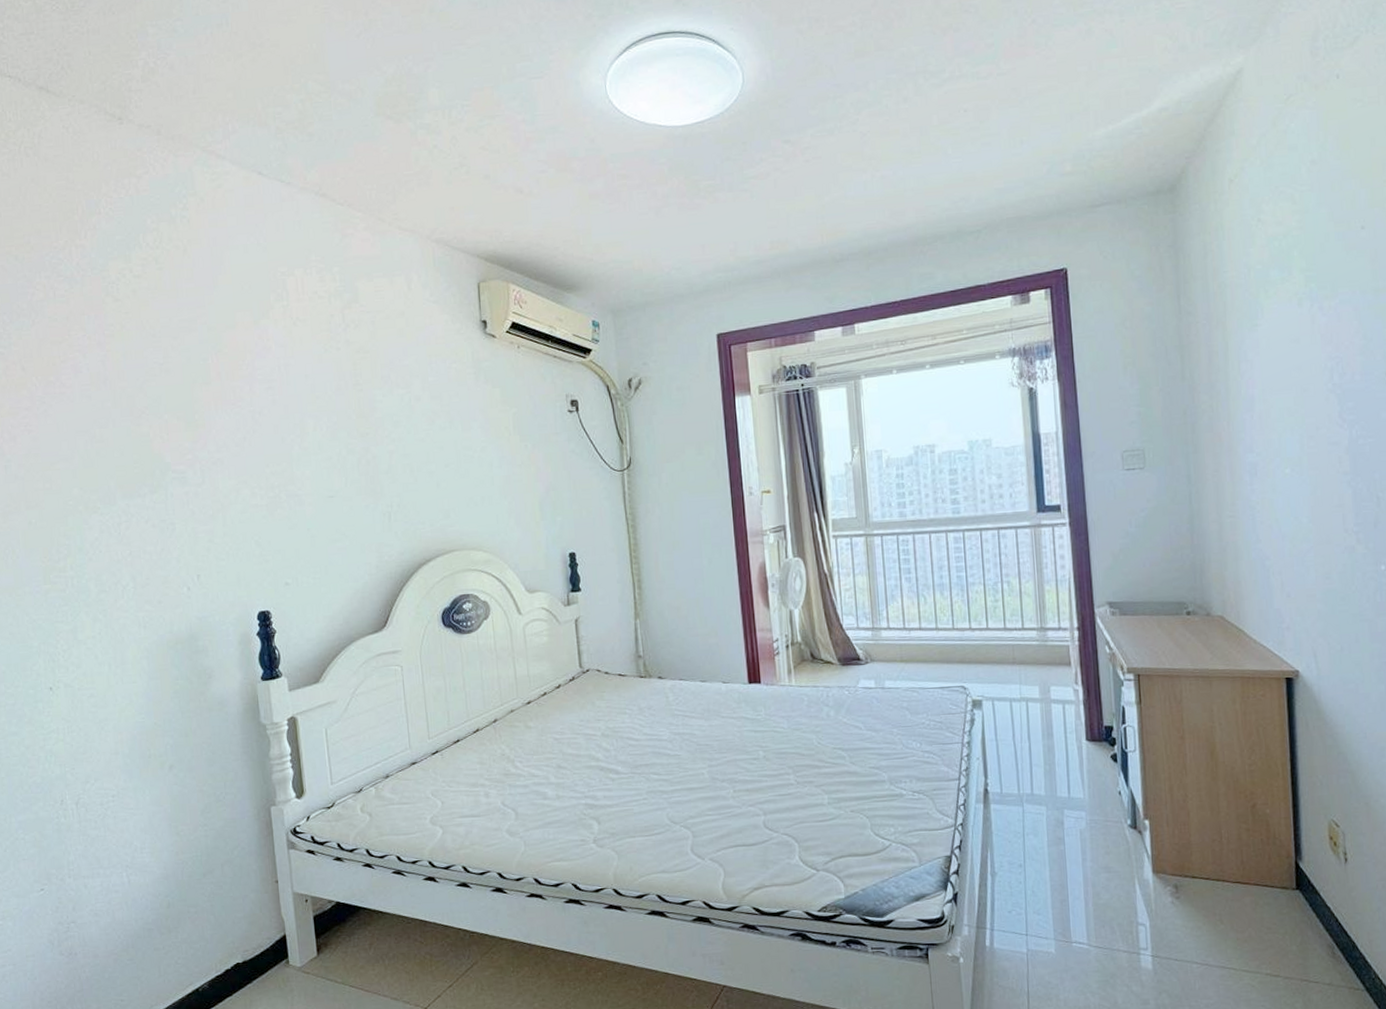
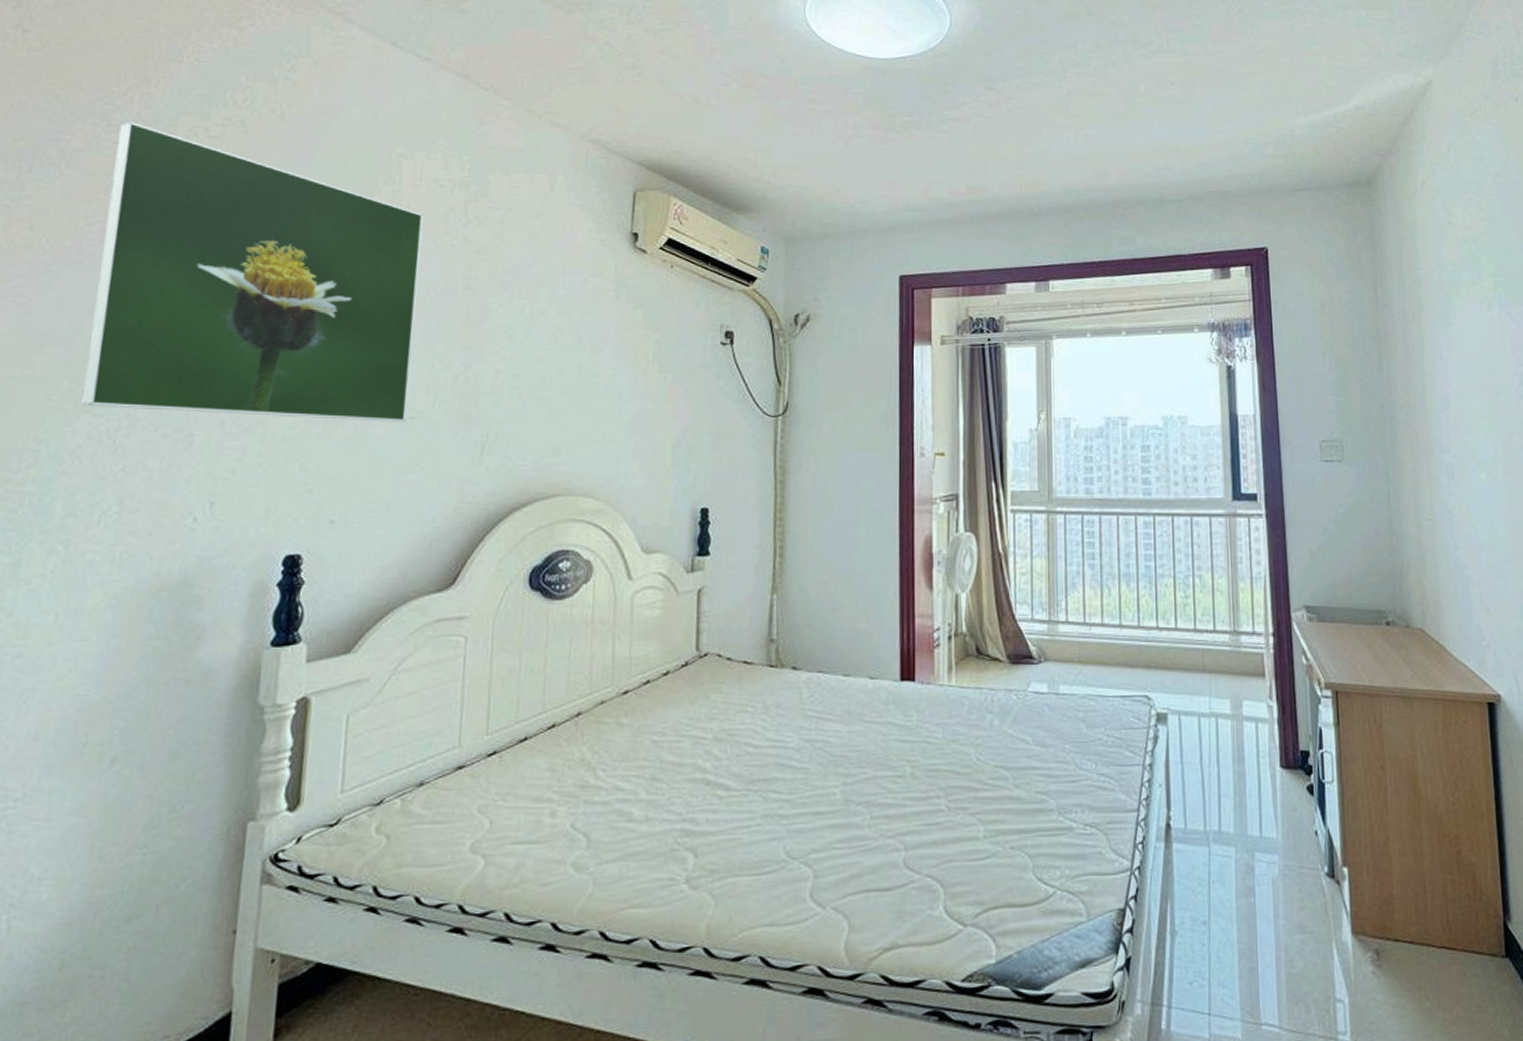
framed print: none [65,271,327,508] -> present [80,121,424,422]

